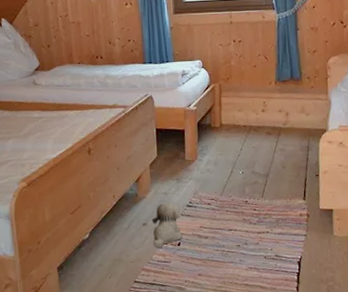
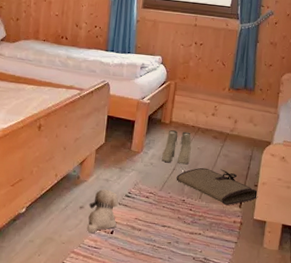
boots: none [217,132,246,166] -> present [162,130,192,165]
tool roll: none [235,164,321,200] -> present [176,167,259,206]

